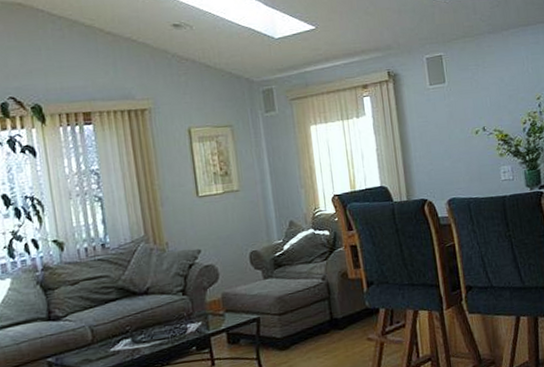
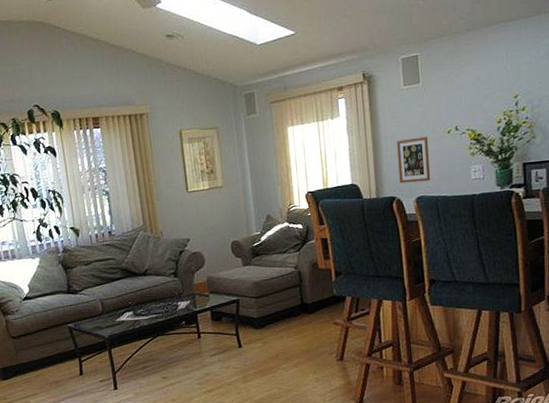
picture frame: none [425,136,462,185] -> present [397,136,431,184]

